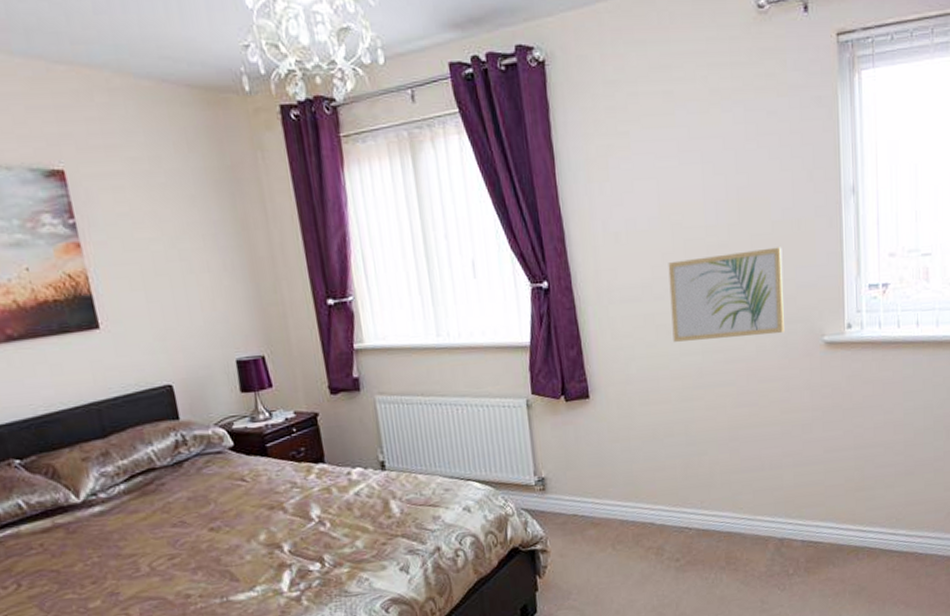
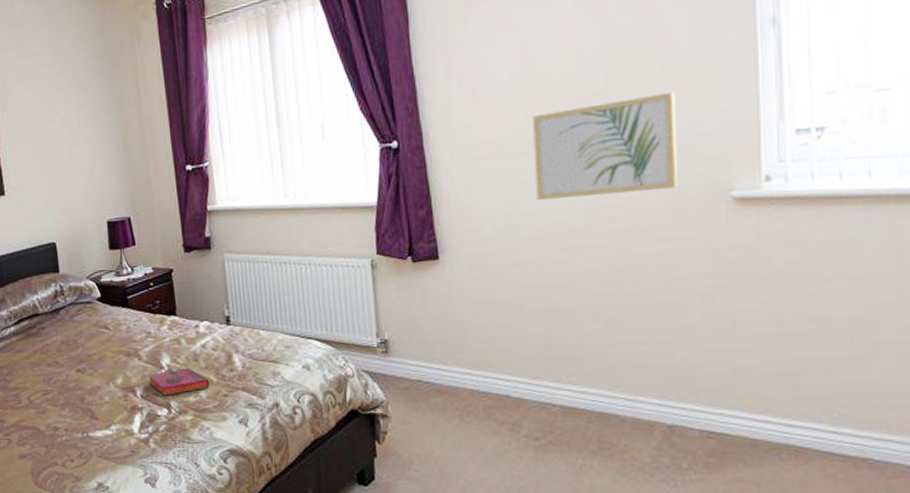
hardback book: none [295,518,367,550] -> present [147,368,210,396]

